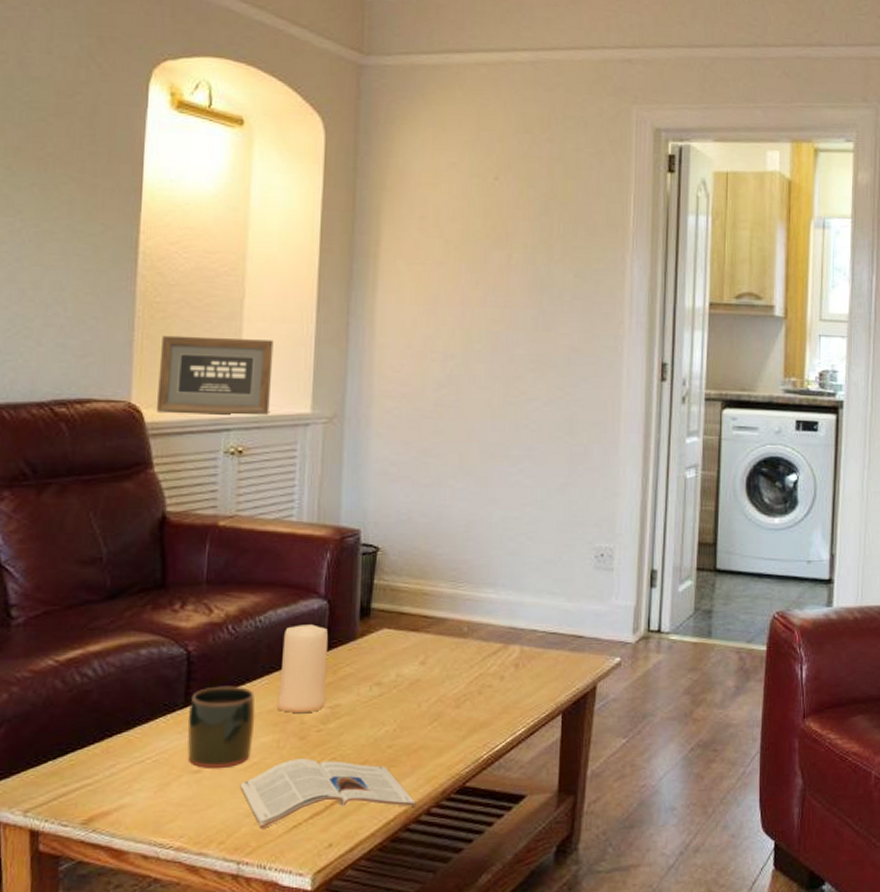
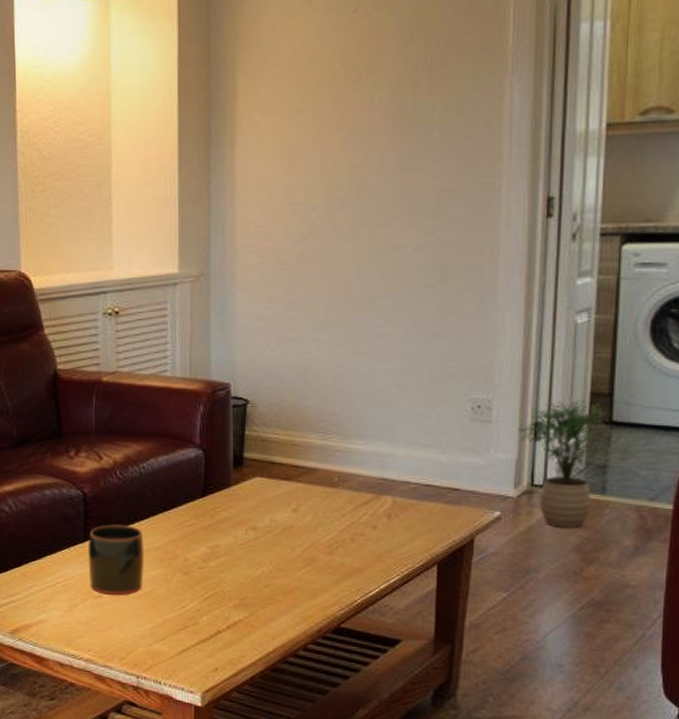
picture frame: present [156,335,274,416] -> none [42,204,141,279]
magazine: present [240,758,416,828] -> none [135,591,293,649]
candle: present [277,624,328,713] -> none [163,472,205,551]
potted plant: none [637,550,715,671] -> present [519,401,611,528]

